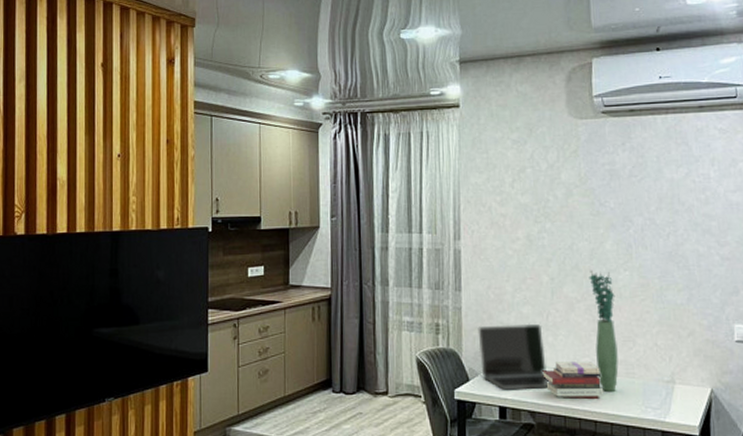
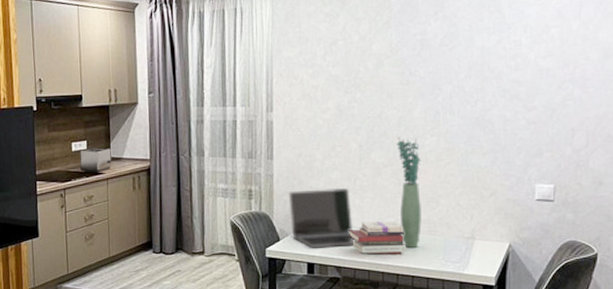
toaster: none [255,272,290,302] -> present [79,147,112,173]

